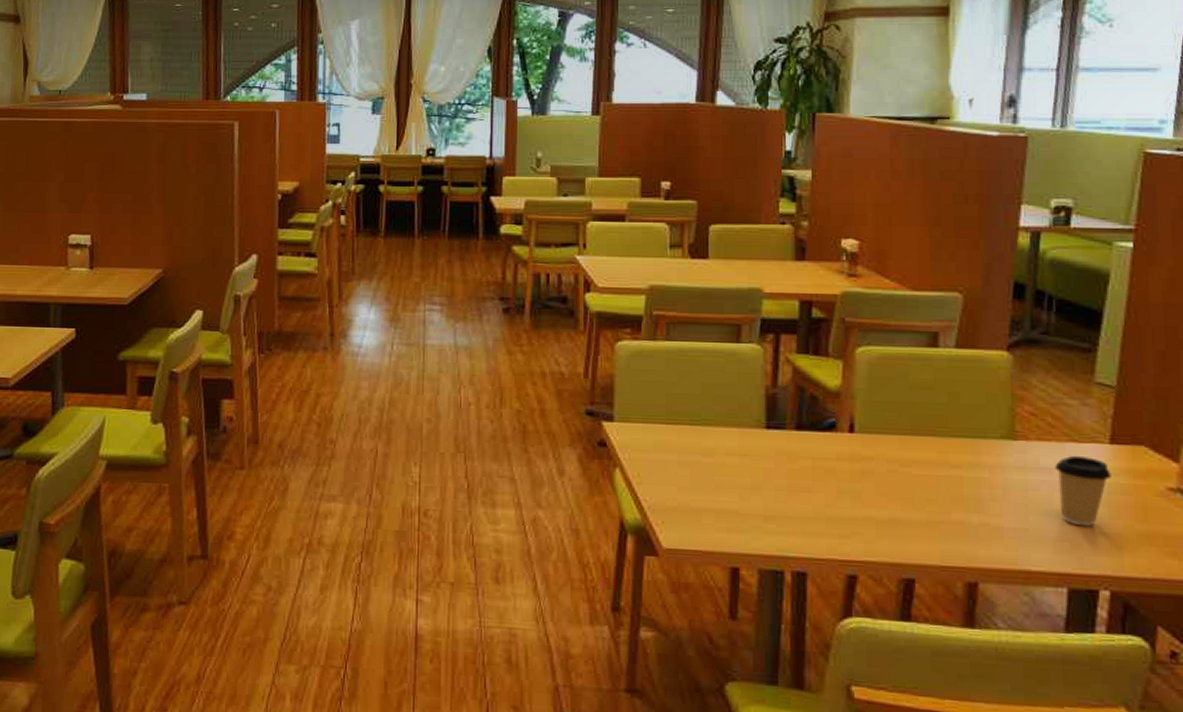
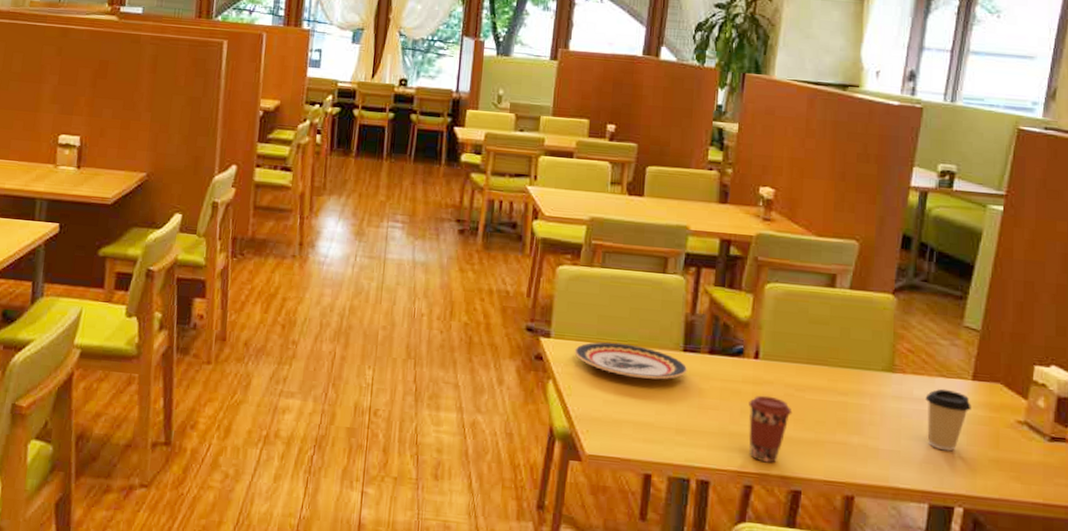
plate: none [642,422,773,462] -> present [574,342,688,380]
coffee cup: none [846,473,898,549] -> present [748,395,793,463]

